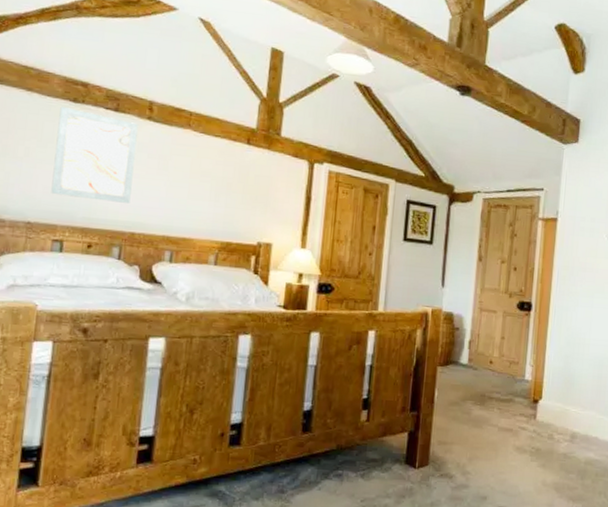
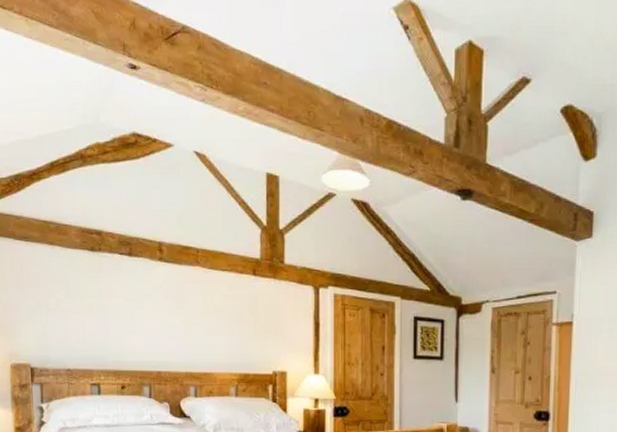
wall art: present [51,106,138,203] -> none [80,256,153,344]

